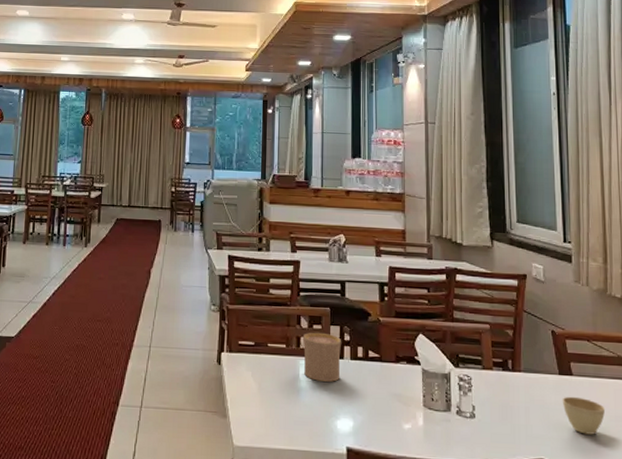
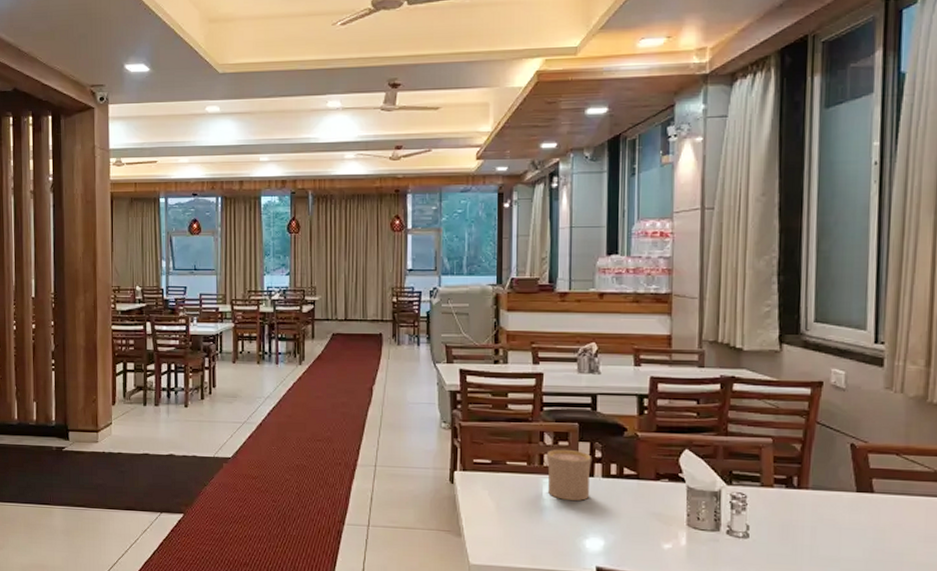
cup: present [562,396,606,435] -> none [858,515,913,556]

